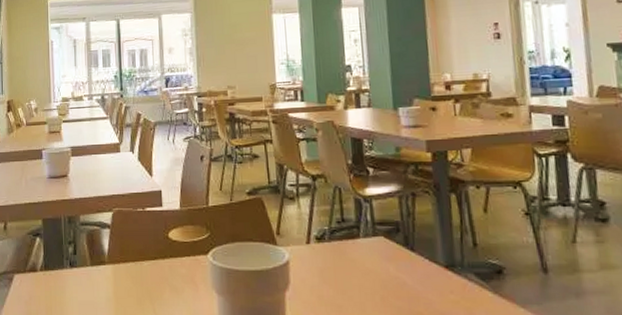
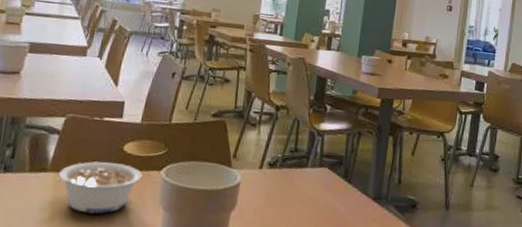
legume: none [114,251,191,302] -> present [56,161,142,214]

